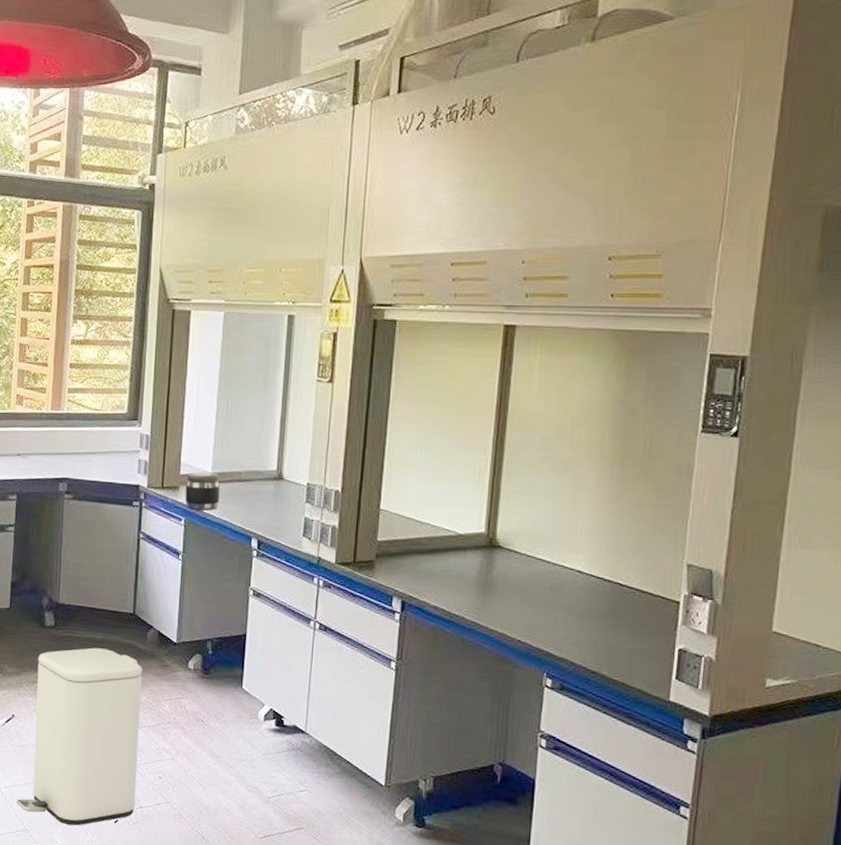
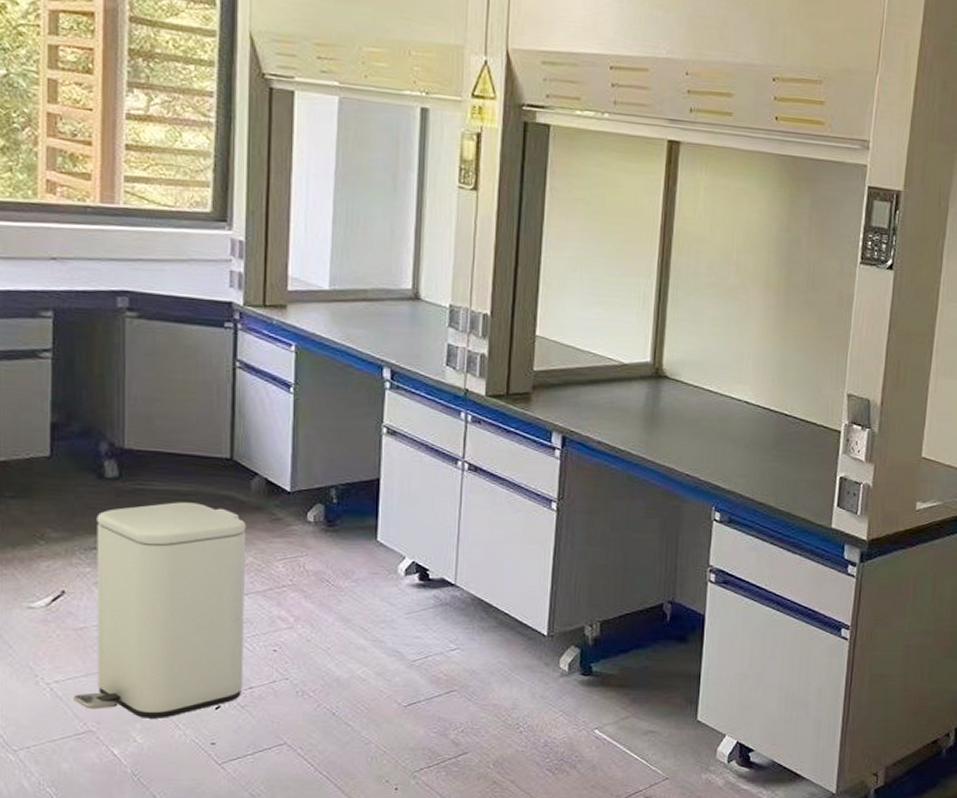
jar: present [185,471,220,511] -> none [295,287,341,335]

